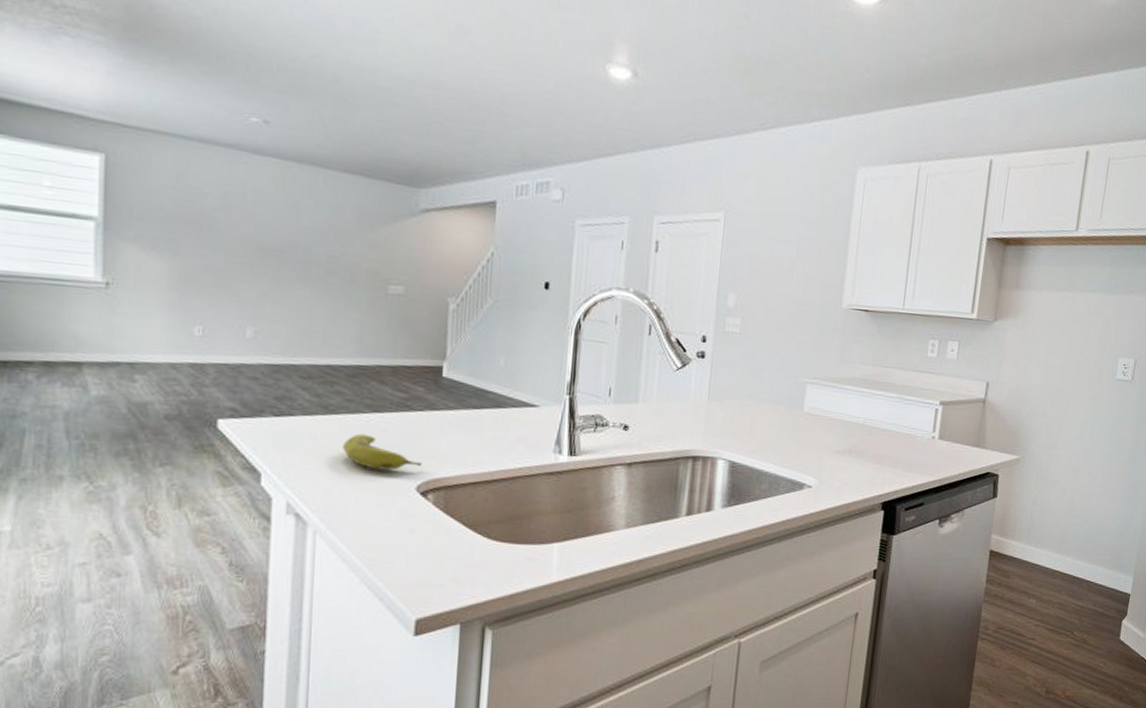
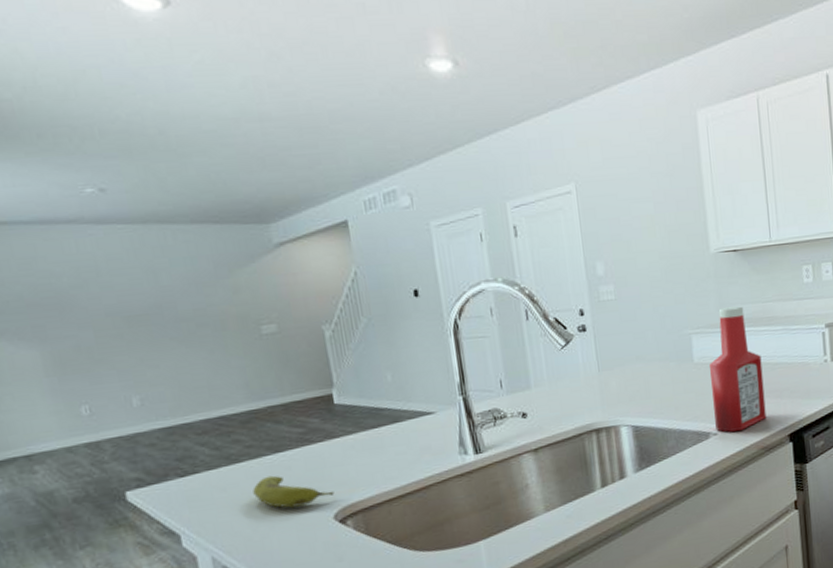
ketchup bottle: none [811,364,871,488] -> present [710,306,767,432]

